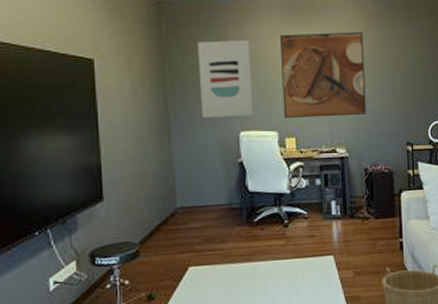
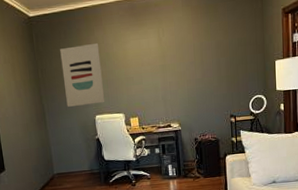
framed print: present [279,32,366,118] -> none [121,25,195,103]

